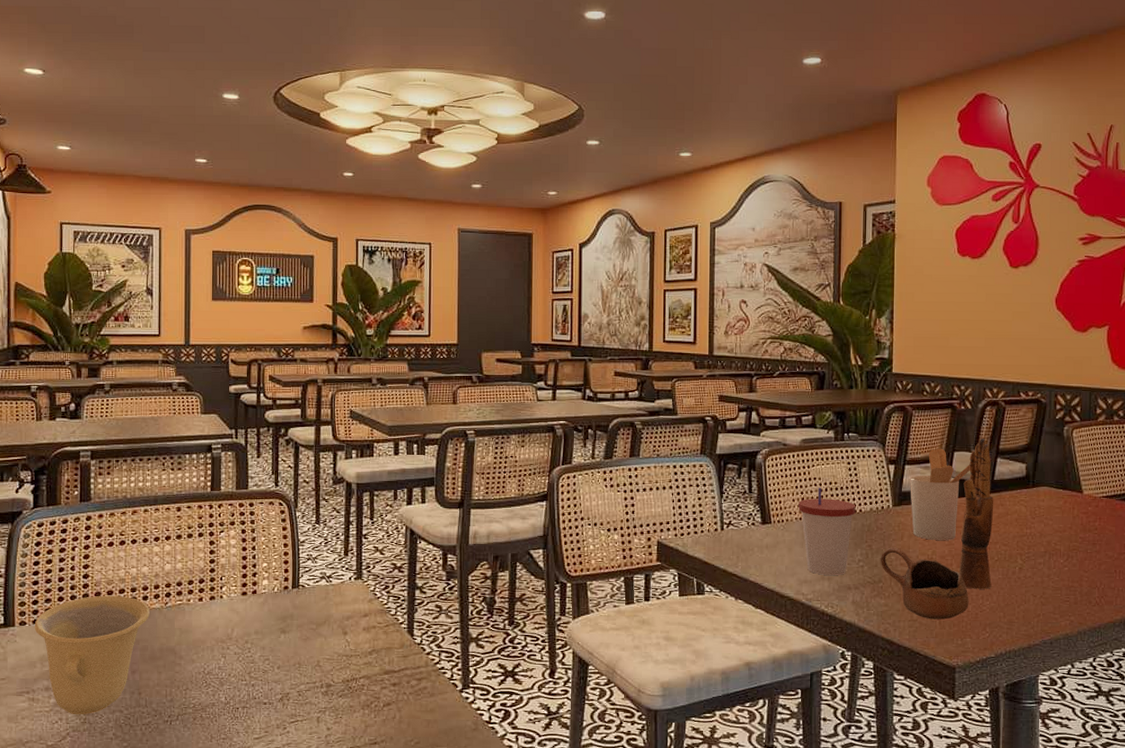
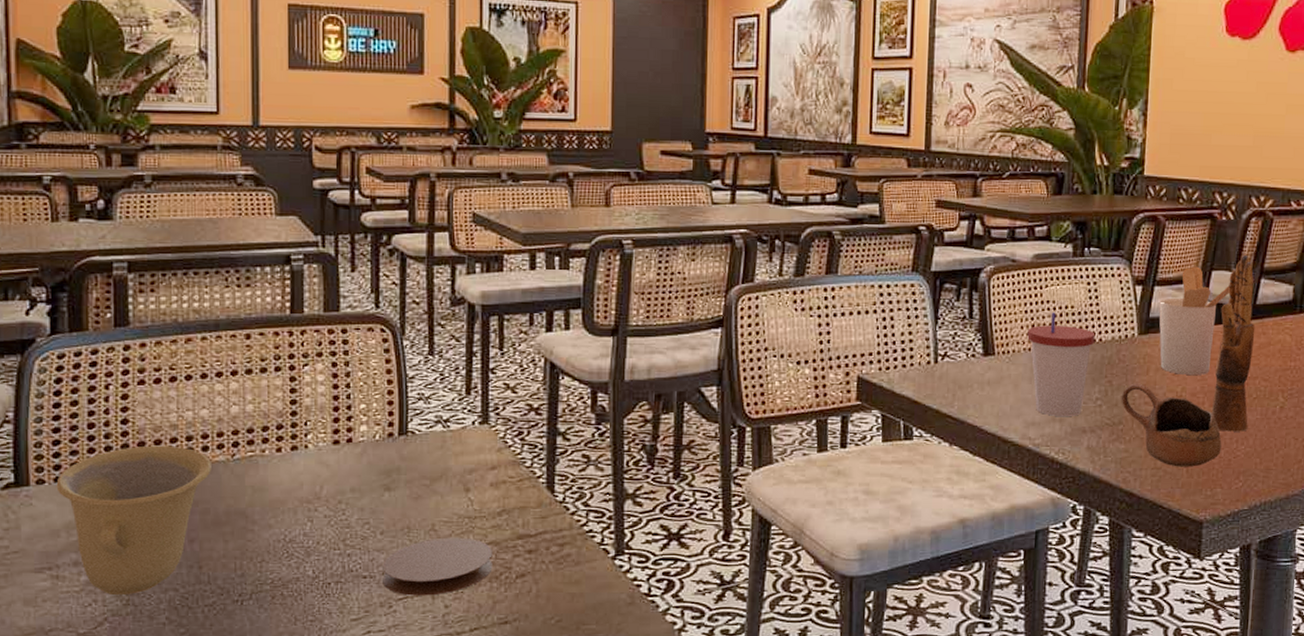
coaster: none [279,672,365,720] -> present [382,537,493,596]

